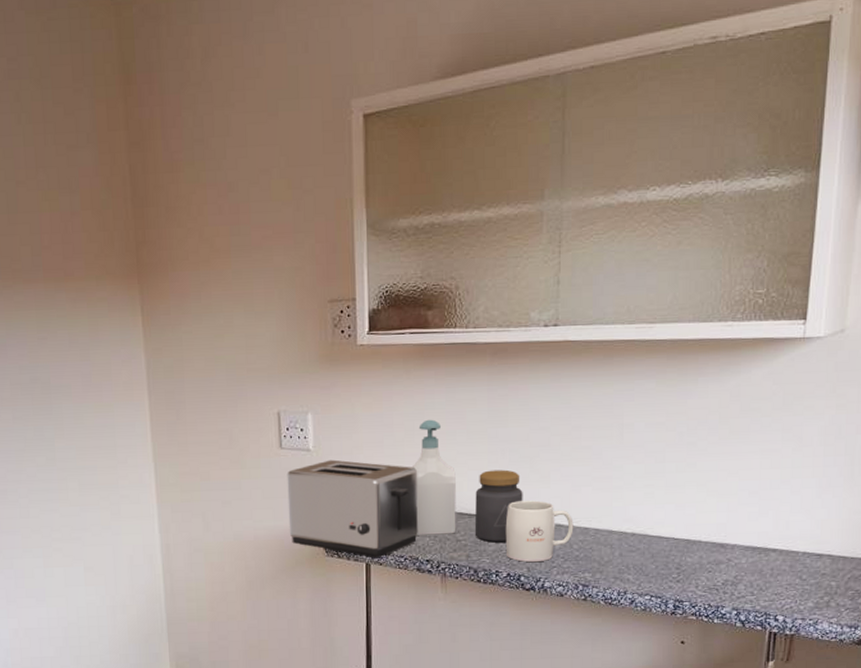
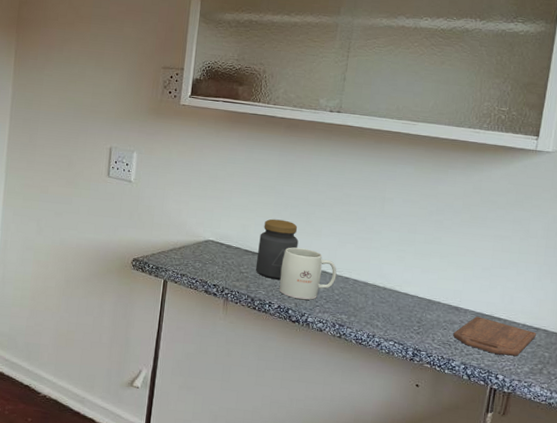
toaster: present [287,459,419,558] -> none [105,191,216,277]
soap bottle: present [411,419,456,535] -> none [208,171,246,267]
cutting board: none [720,551,819,592] -> present [453,316,536,356]

